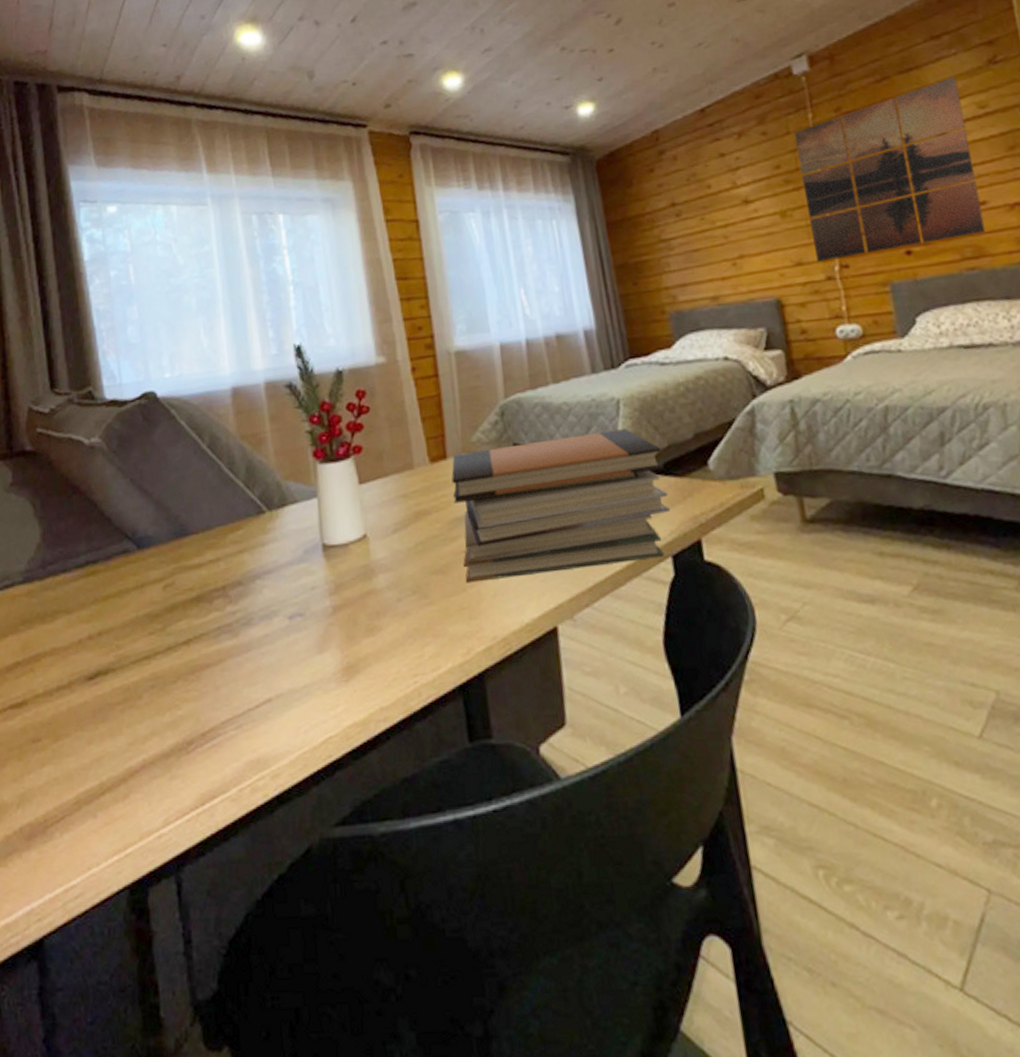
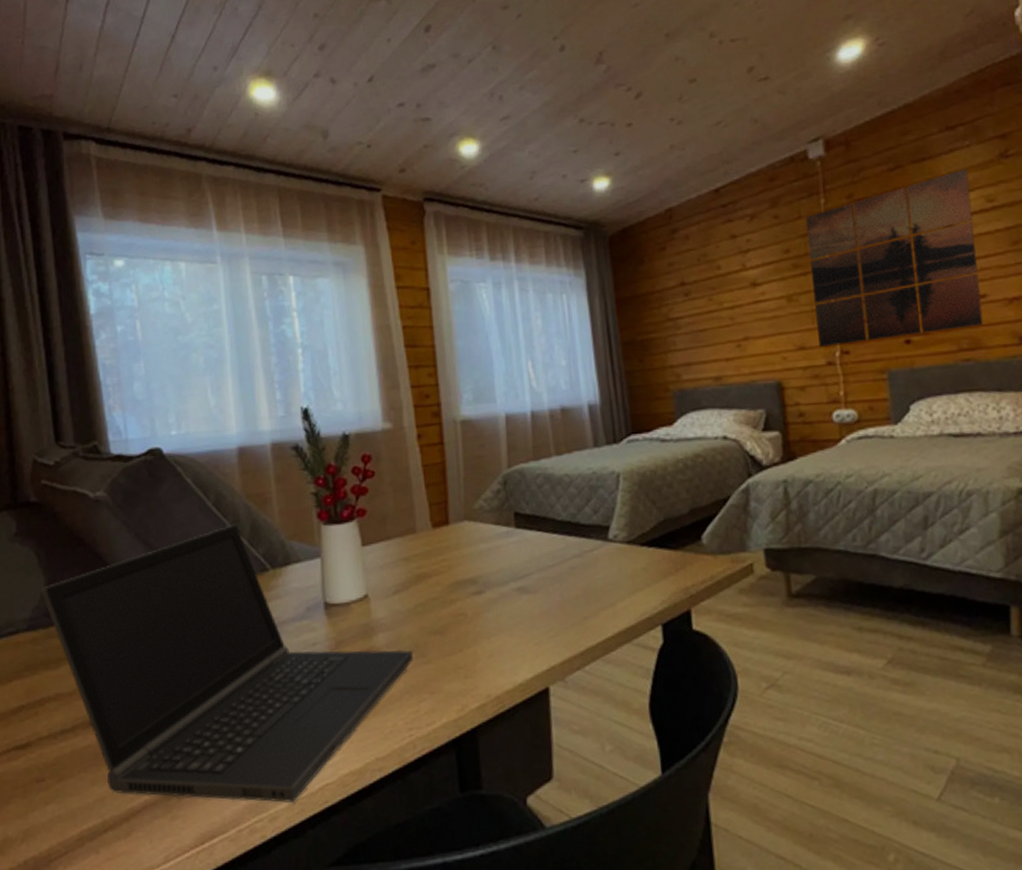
laptop computer: none [36,466,415,758] -> present [41,524,413,803]
book stack: present [451,429,670,583] -> none [453,502,663,644]

